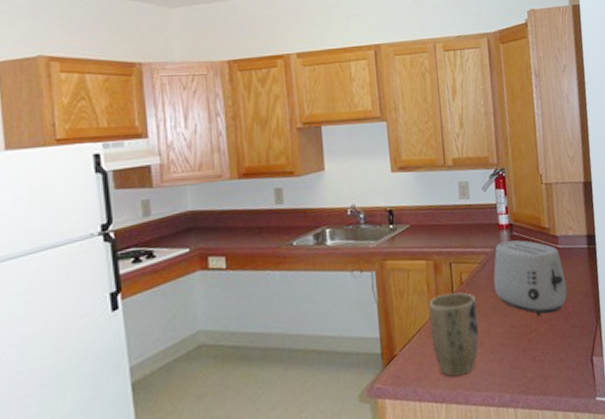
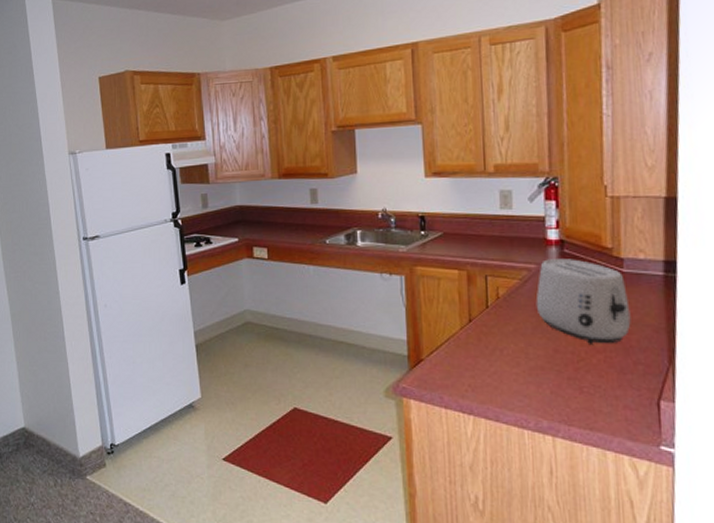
plant pot: present [429,292,479,377] -> none [460,307,516,392]

